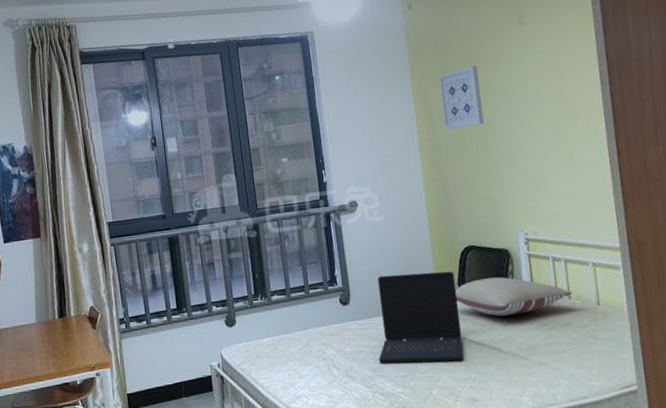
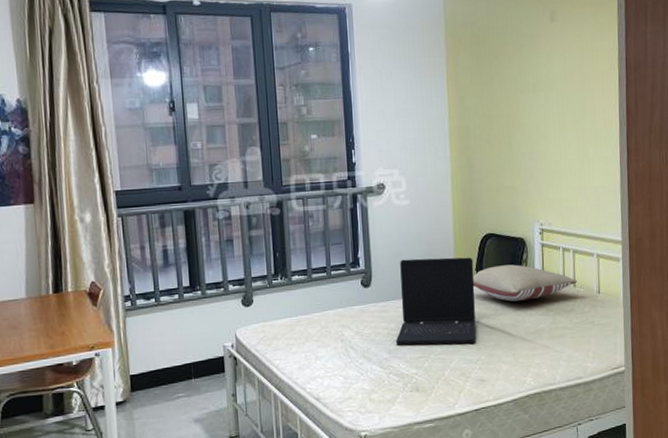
wall art: present [438,66,484,130] -> none [472,57,512,119]

